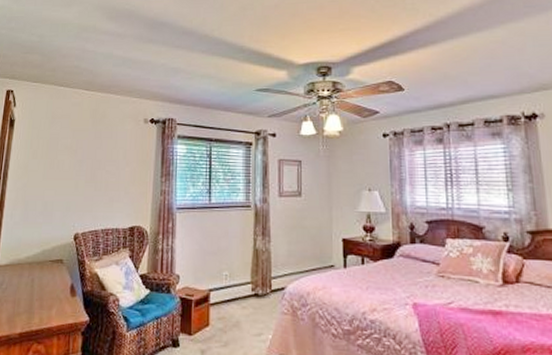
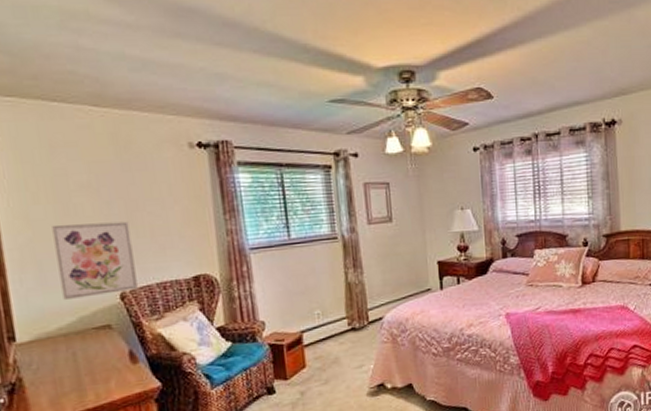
wall art: none [35,175,91,235] -> present [52,221,138,301]

